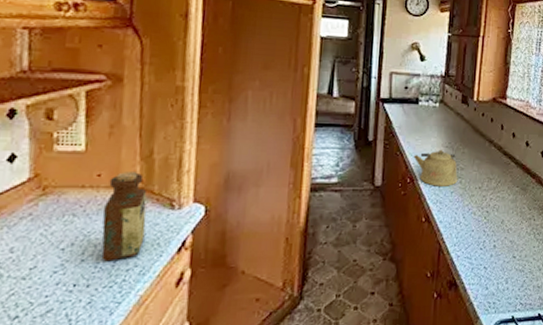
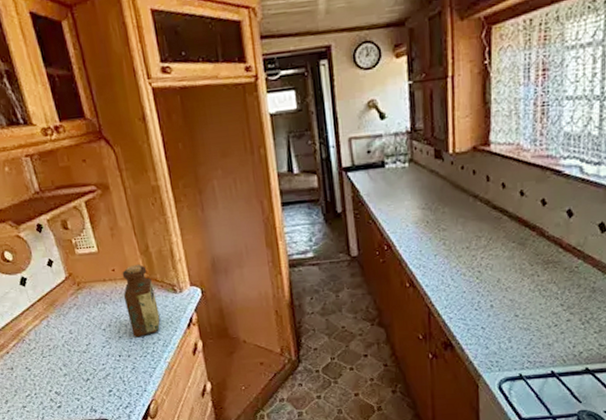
kettle: present [413,149,458,186] -> none [387,211,441,251]

